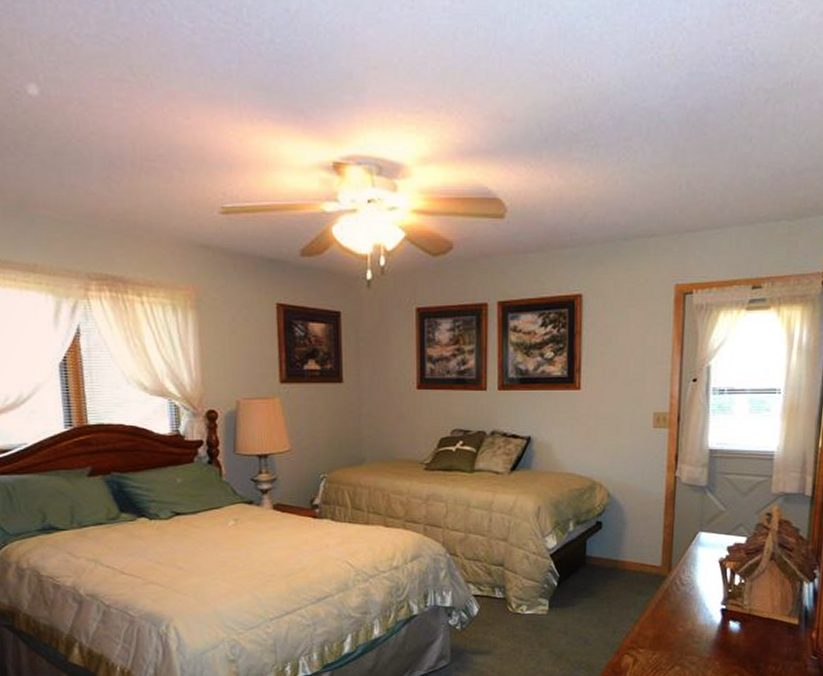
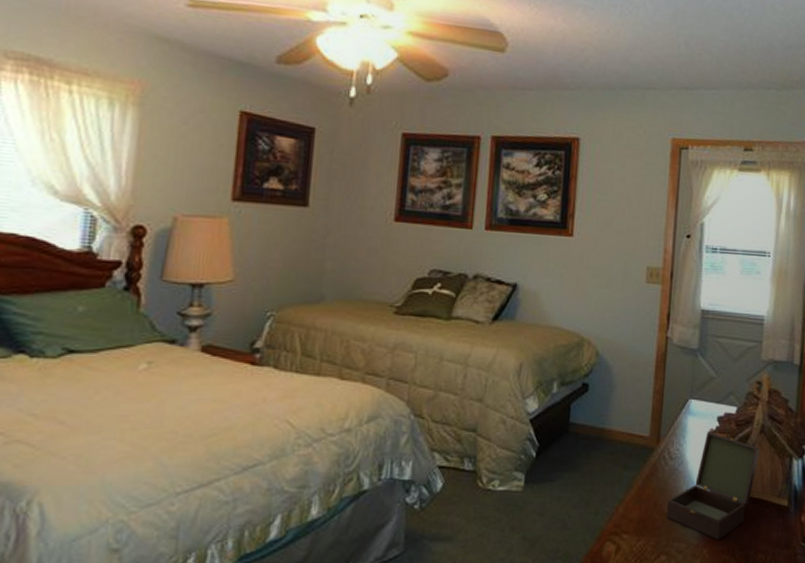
jewelry box: none [679,560,771,654] -> present [667,432,761,540]

